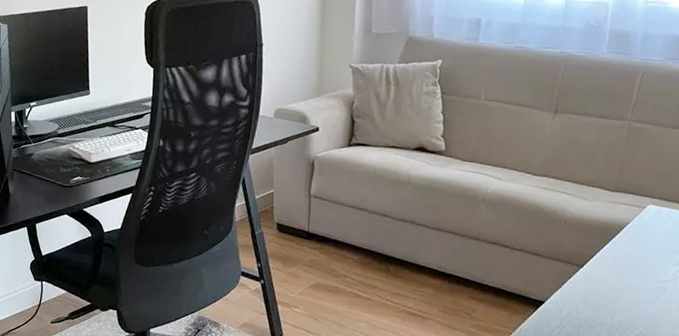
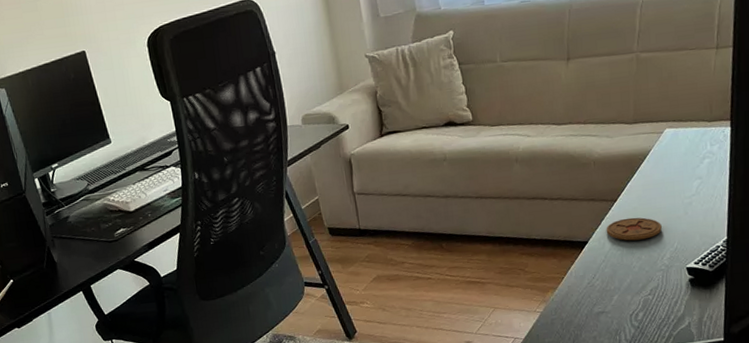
coaster: none [566,287,629,315] -> present [606,217,662,241]

